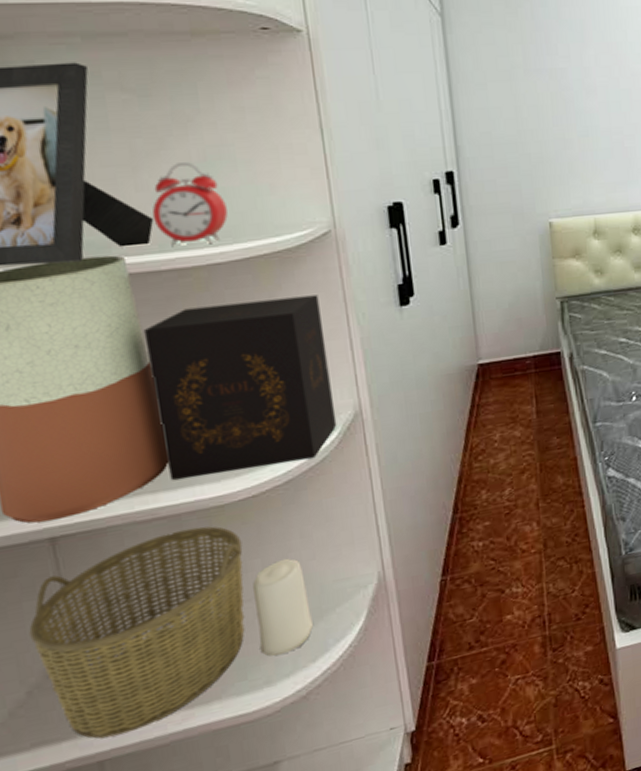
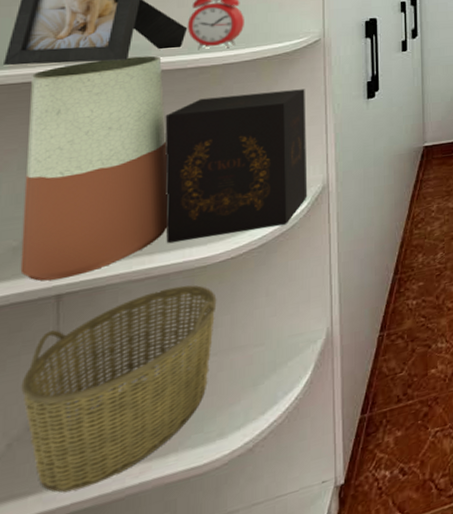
candle: present [253,558,314,656] -> none [218,314,268,409]

